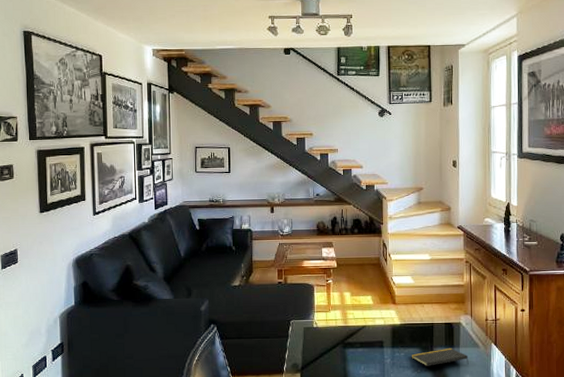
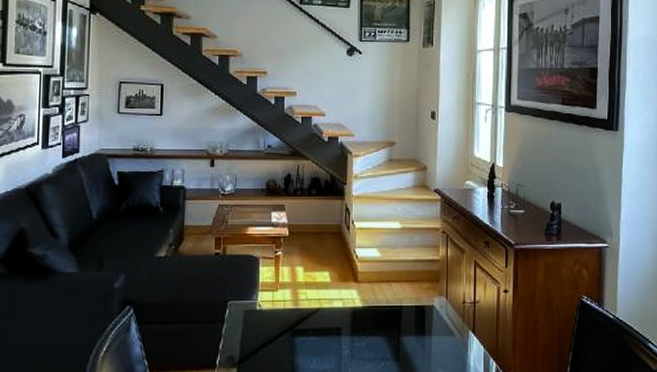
notepad: present [411,347,469,366] -> none [374,336,442,359]

